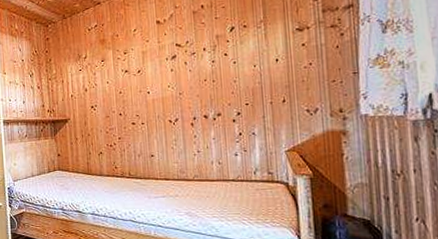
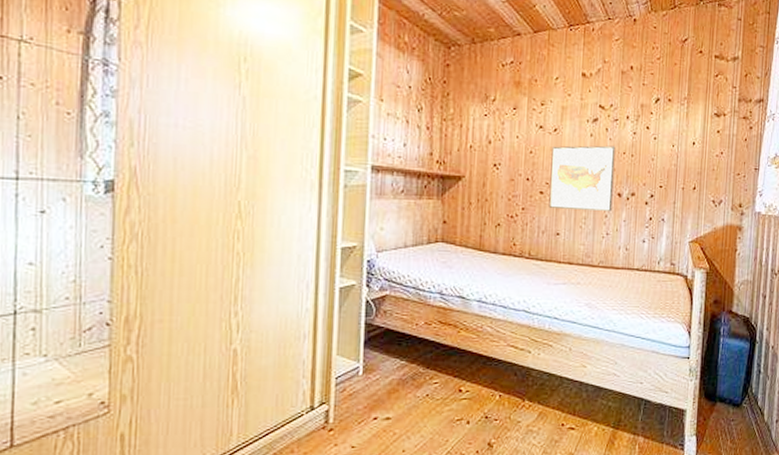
wall art: none [138,76,200,135] -> present [549,145,616,213]

